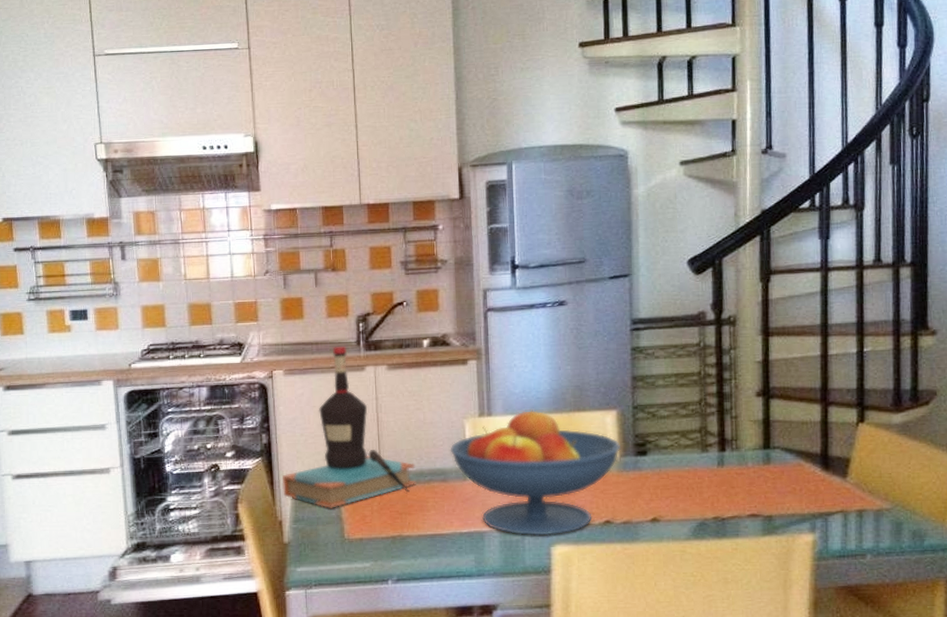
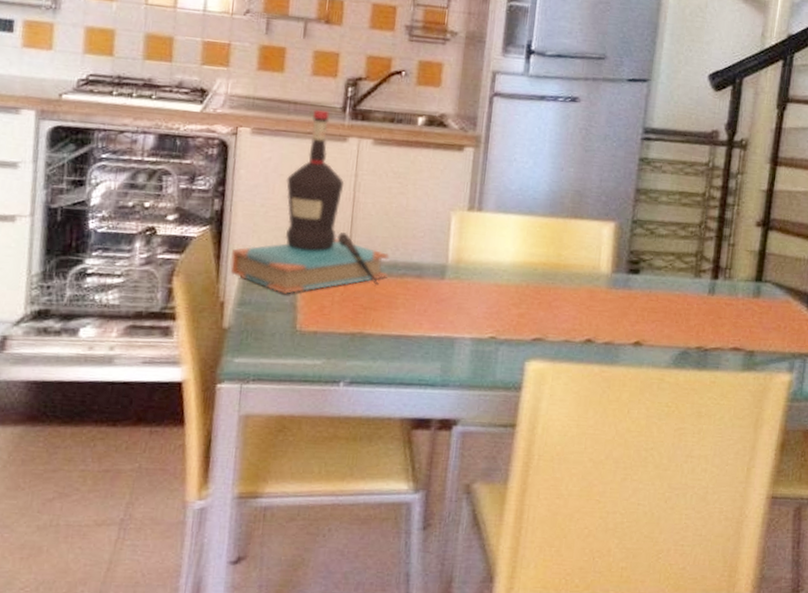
fruit bowl: present [450,408,622,536] -> none [430,209,614,349]

